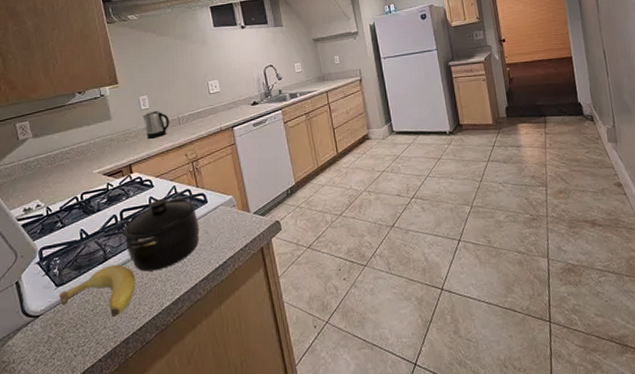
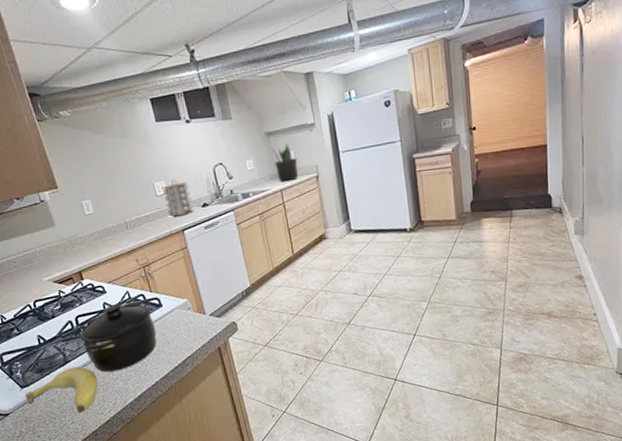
kettle: present [142,111,169,140] -> none [87,216,117,246]
spice rack: none [215,79,244,114] -> present [162,179,194,217]
planter: none [318,50,342,84] -> present [271,144,298,182]

